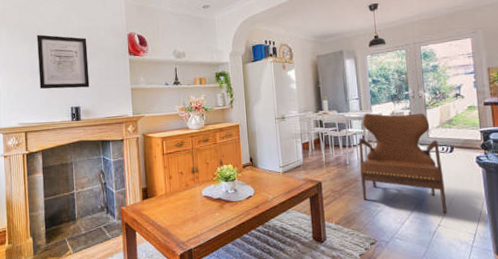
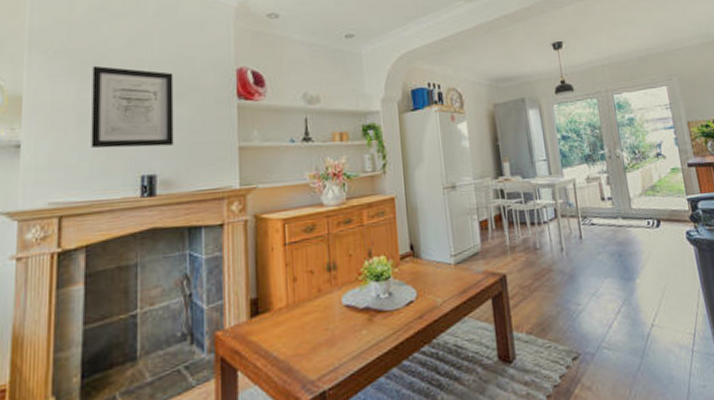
armchair: present [358,113,448,214] -> none [549,177,661,309]

